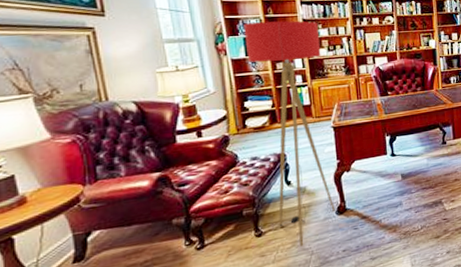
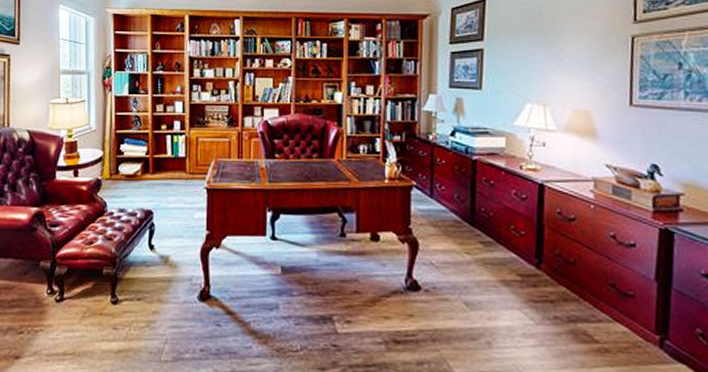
floor lamp: present [243,21,335,247] -> none [130,58,204,329]

